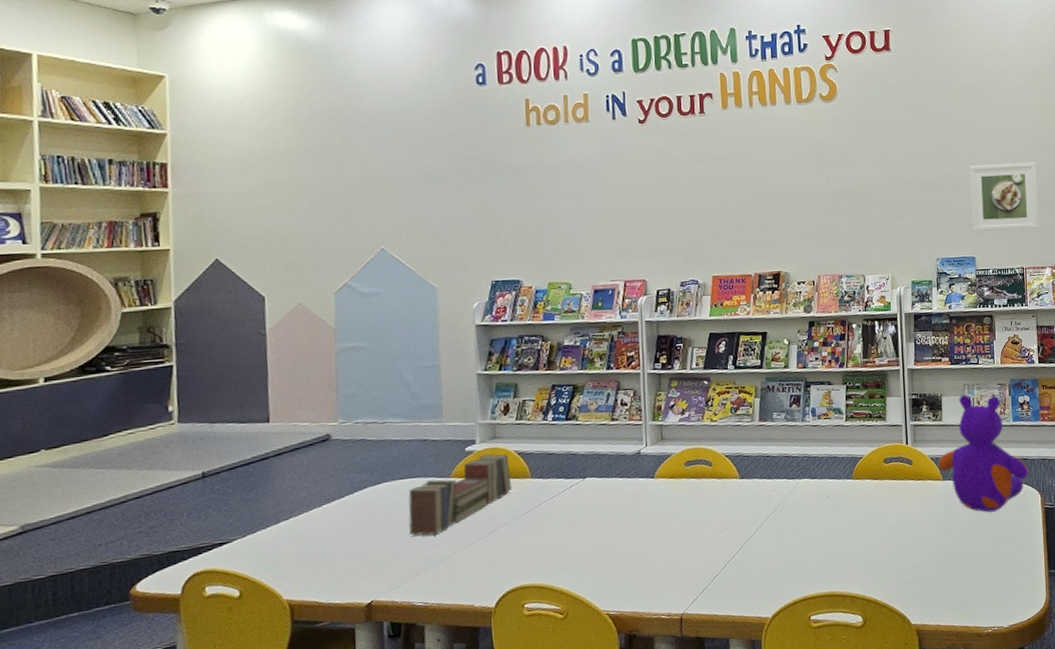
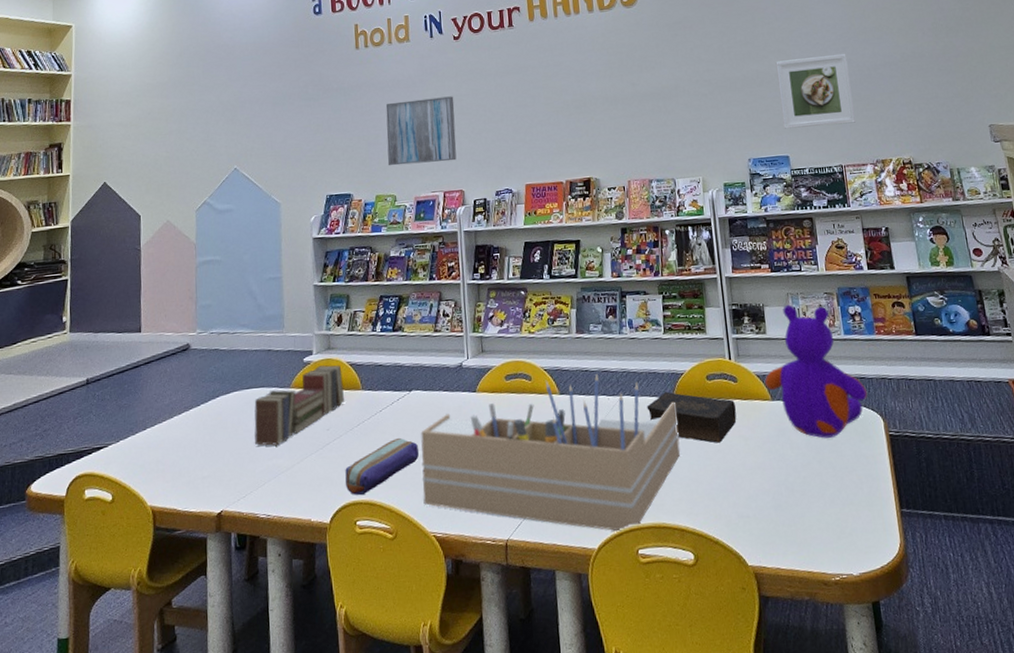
pencil case: none [512,523,593,580] -> present [345,437,420,496]
wall art: none [560,182,639,253] -> present [385,96,457,166]
desk organizer: none [595,459,856,601] -> present [421,374,681,532]
book: none [825,474,910,519] -> present [646,391,737,443]

